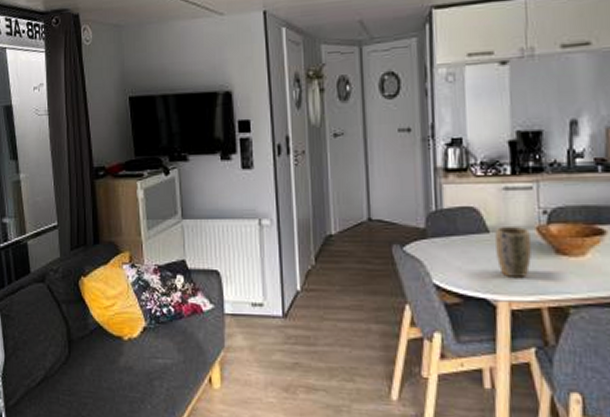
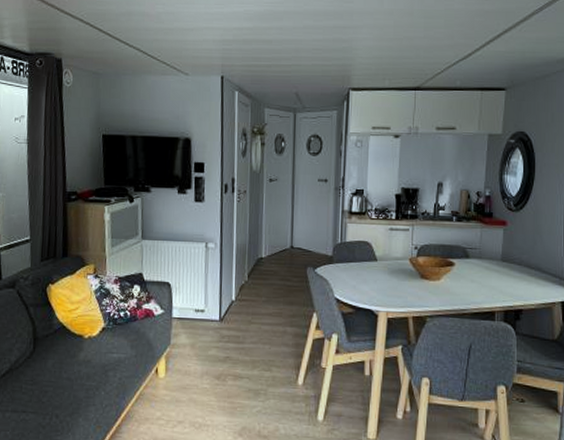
plant pot: present [495,225,532,277] -> none [381,256,405,295]

